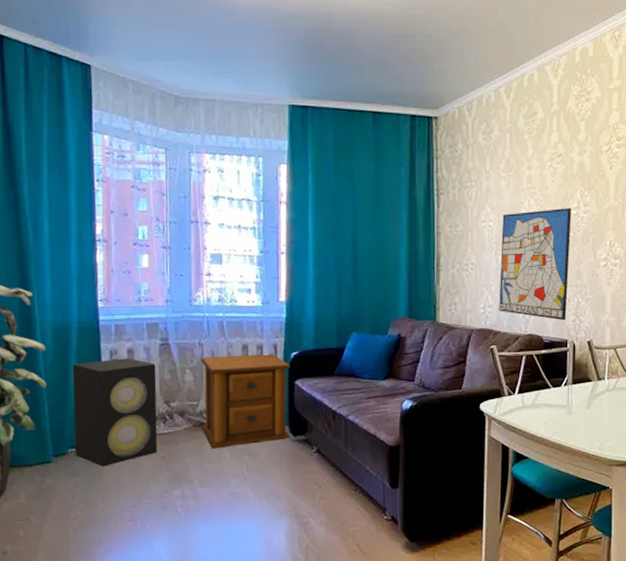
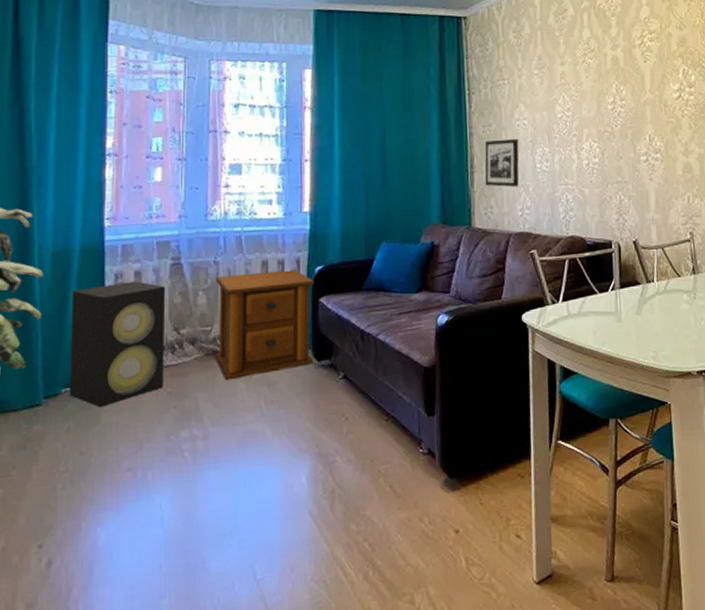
picture frame: none [450,239,484,286] -> present [484,138,519,188]
wall art: present [499,207,572,321] -> none [536,102,610,221]

